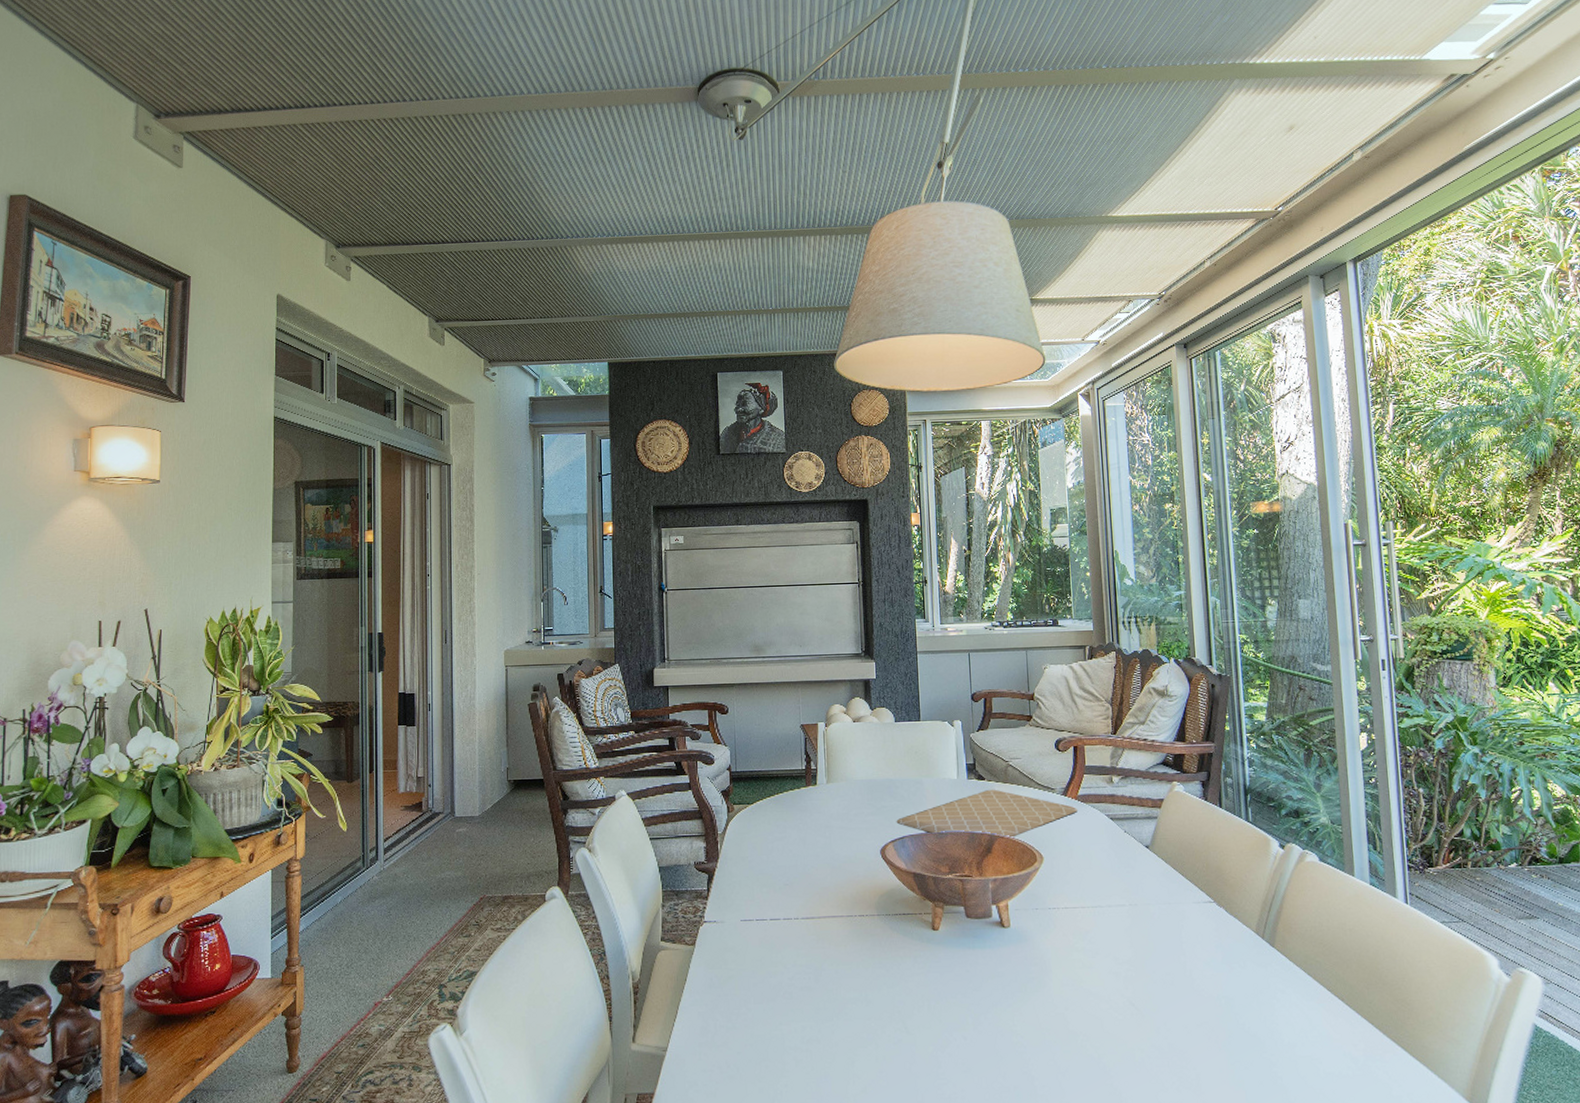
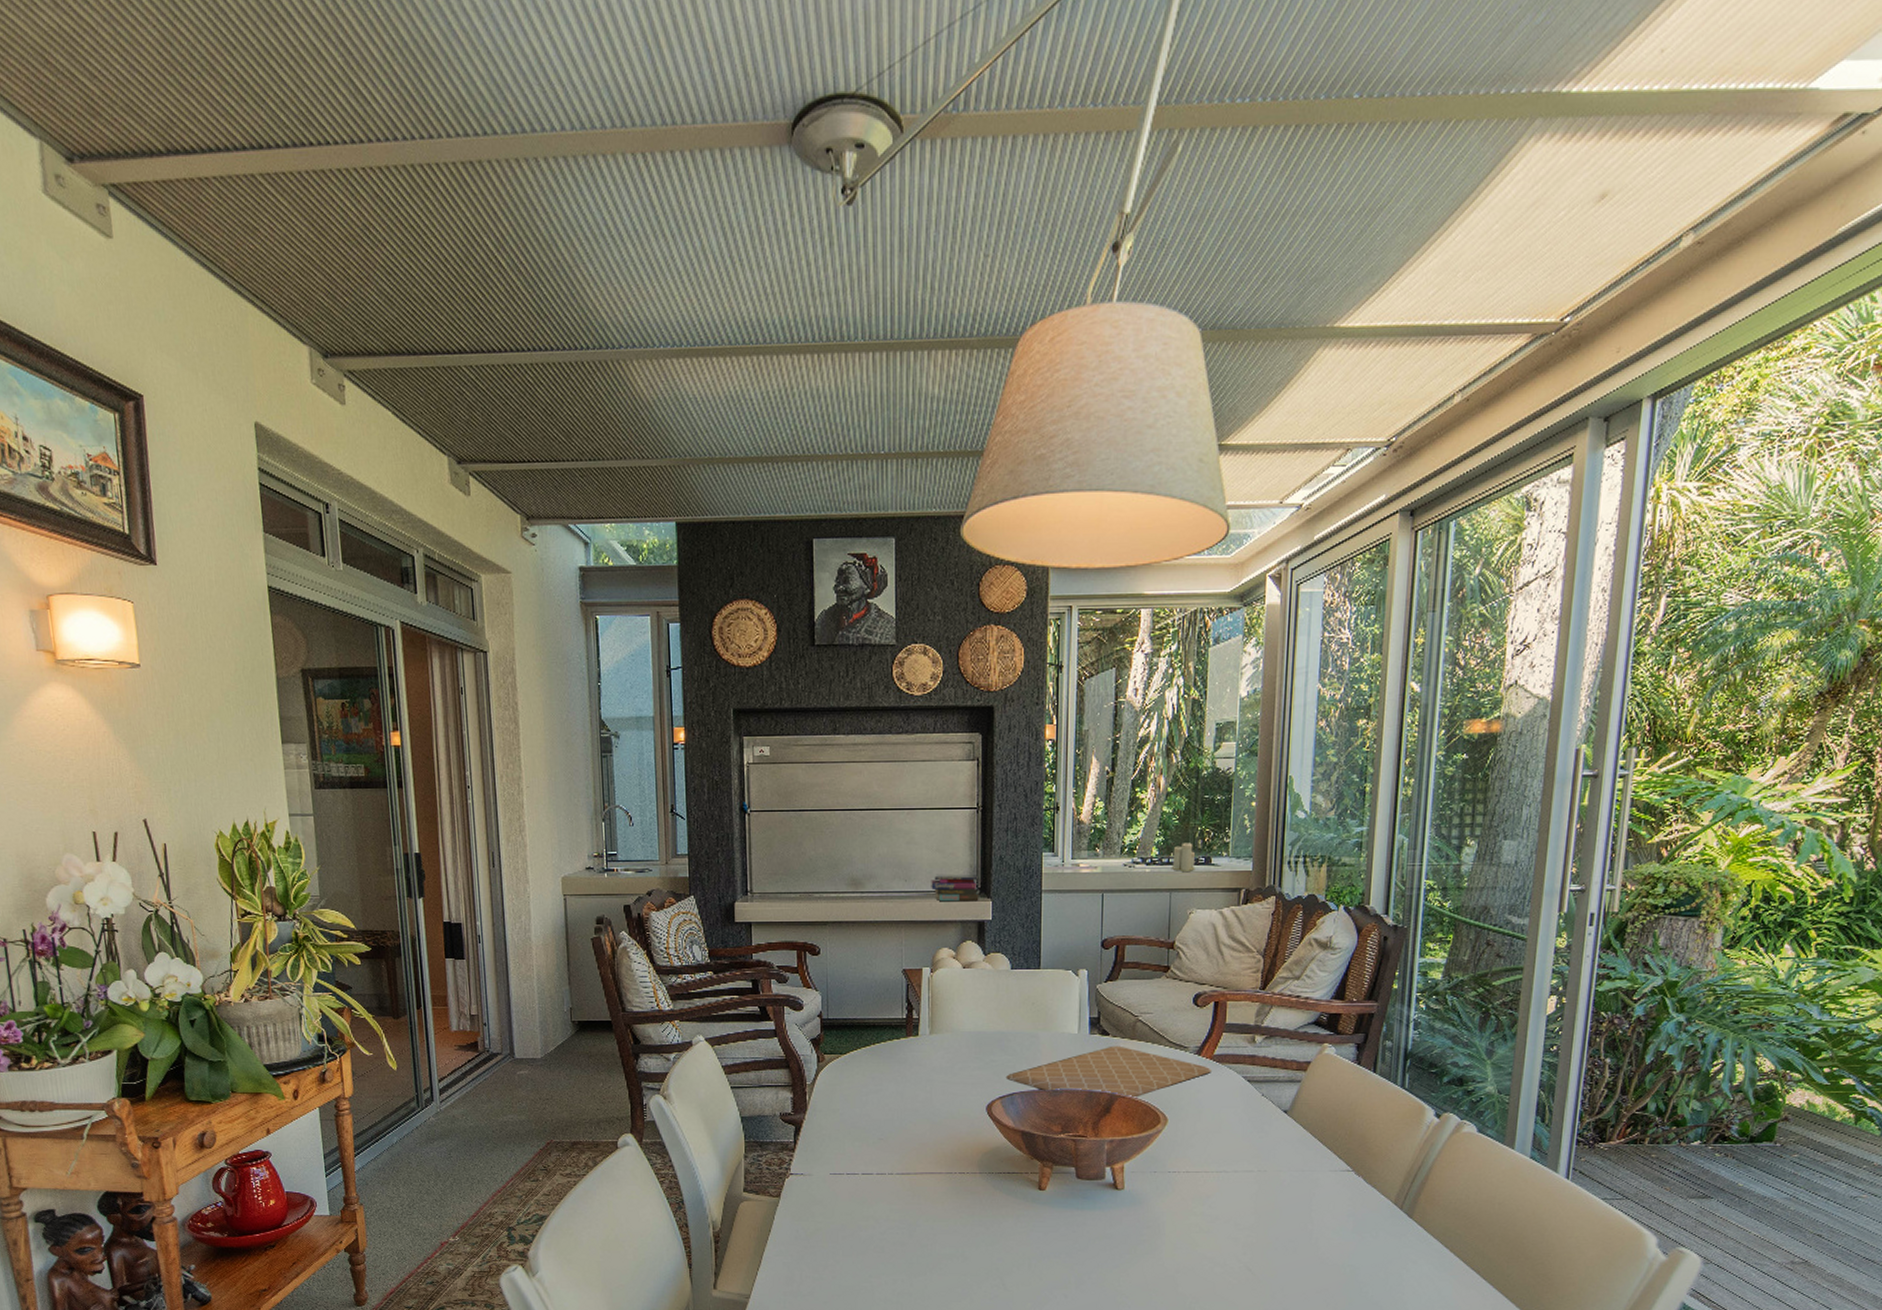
books: none [822,639,864,664] -> present [931,874,979,902]
candle: none [1024,606,1045,633] -> present [1171,841,1196,873]

